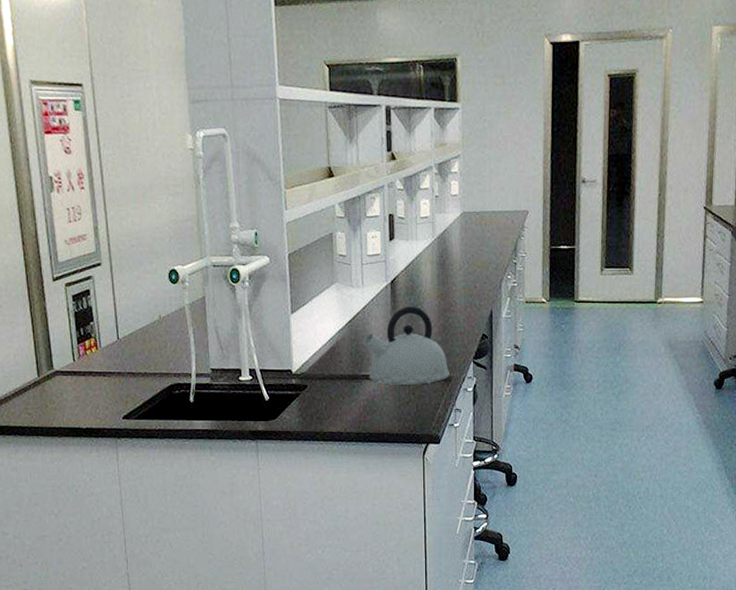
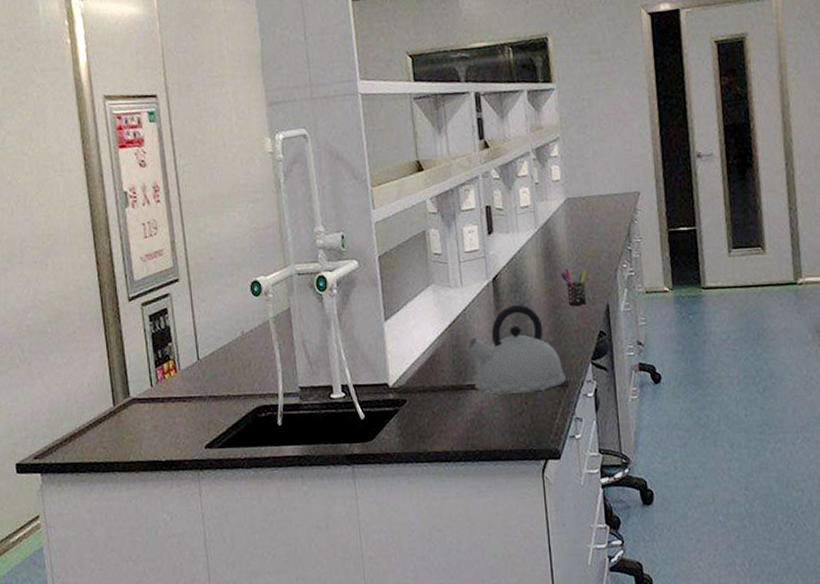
pen holder: none [452,277,475,310] -> present [561,269,587,306]

